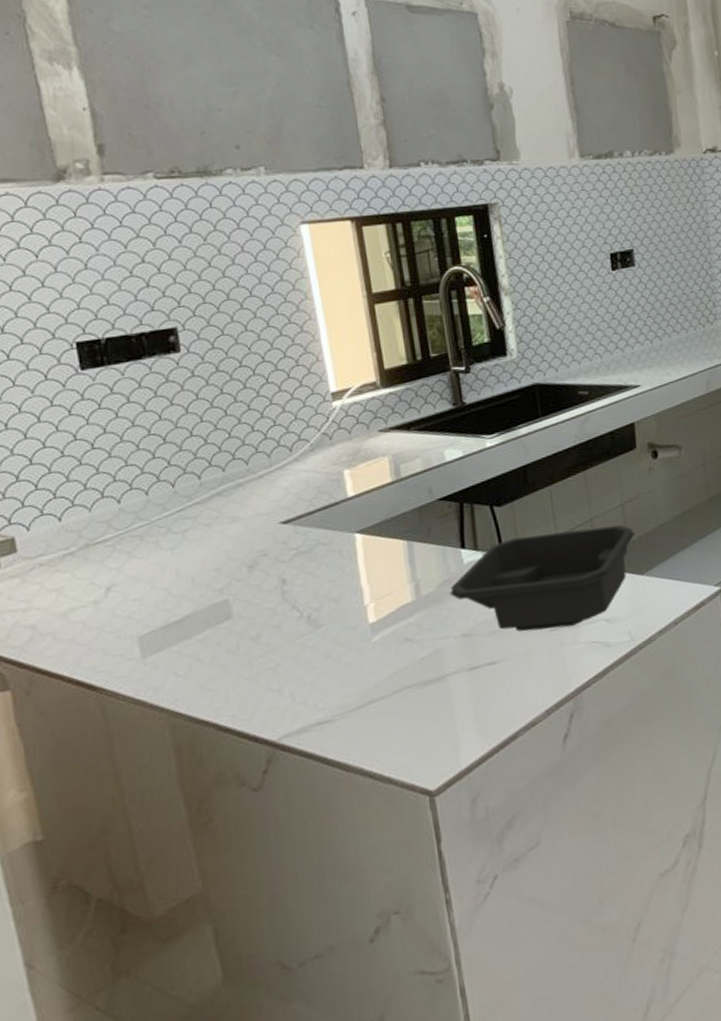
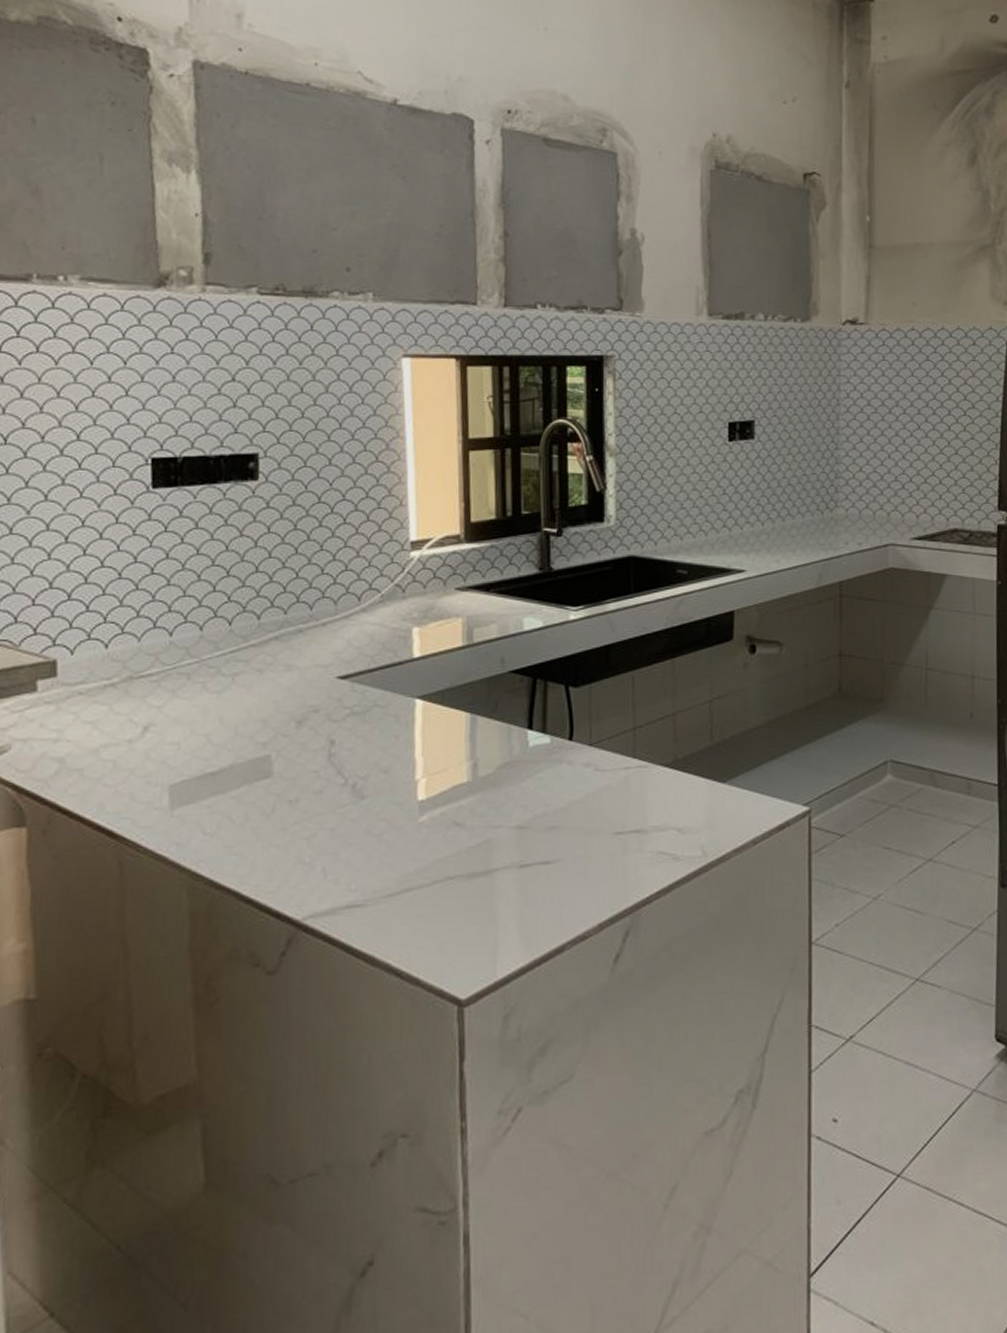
food container: present [449,525,635,632] -> none [509,723,721,832]

